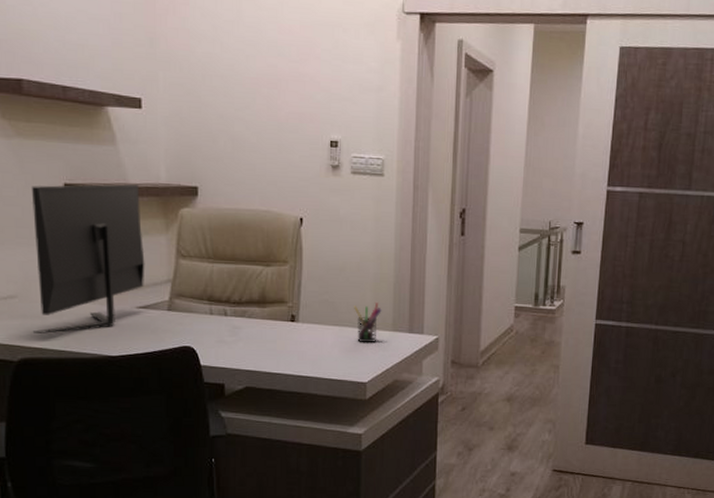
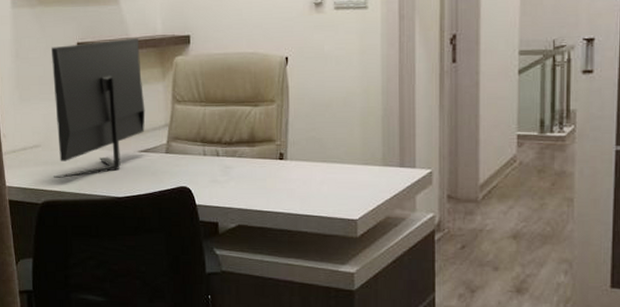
pen holder: present [354,303,382,343] -> none [342,137,370,179]

